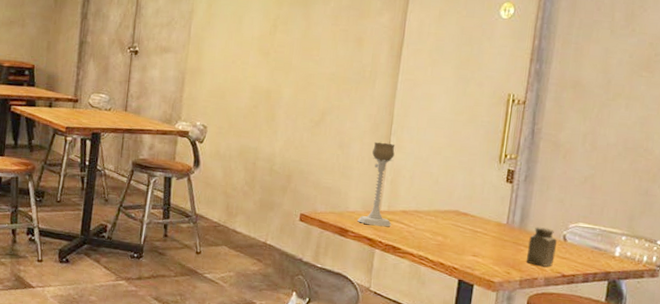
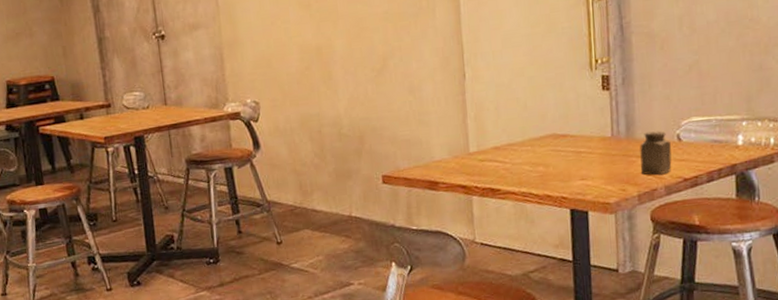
candle holder: present [357,142,396,227] -> none [446,75,485,171]

